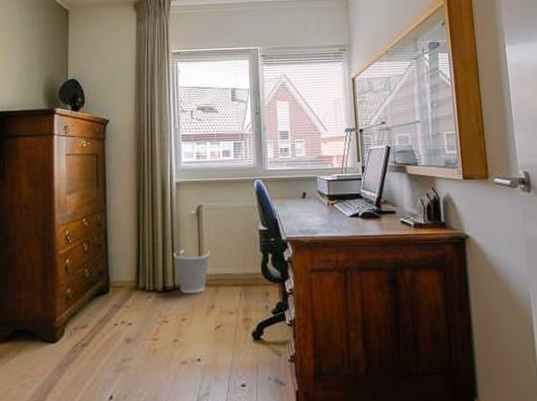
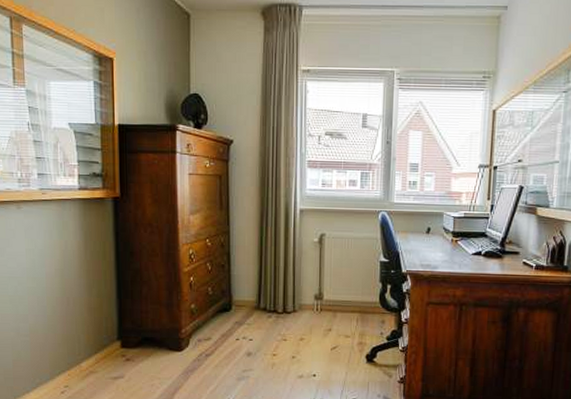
wastebasket: present [174,249,210,294] -> none [295,275,330,317]

